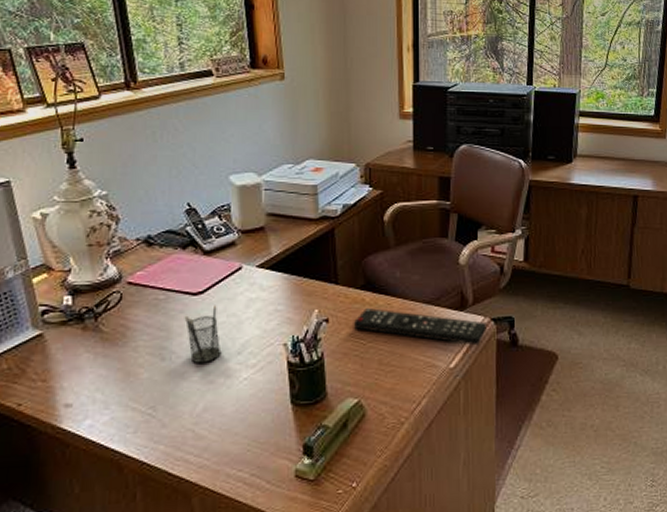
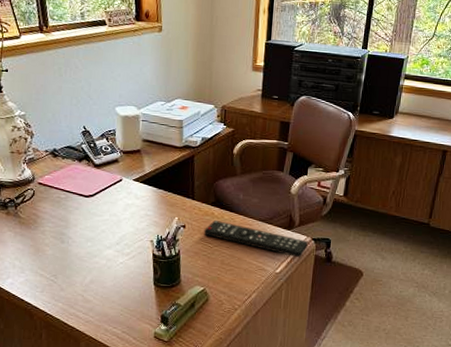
pencil holder: present [184,305,222,363] -> none [78,206,105,248]

